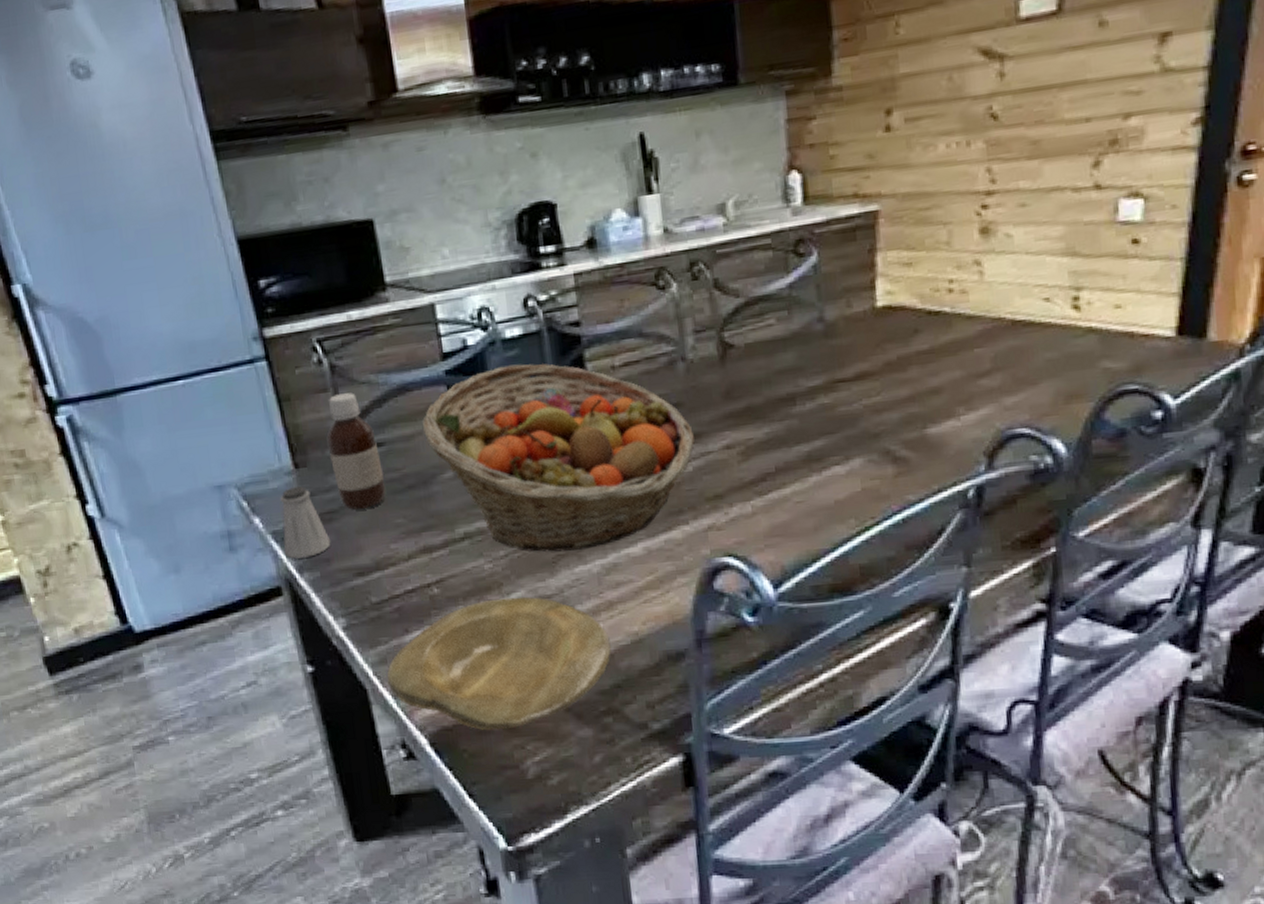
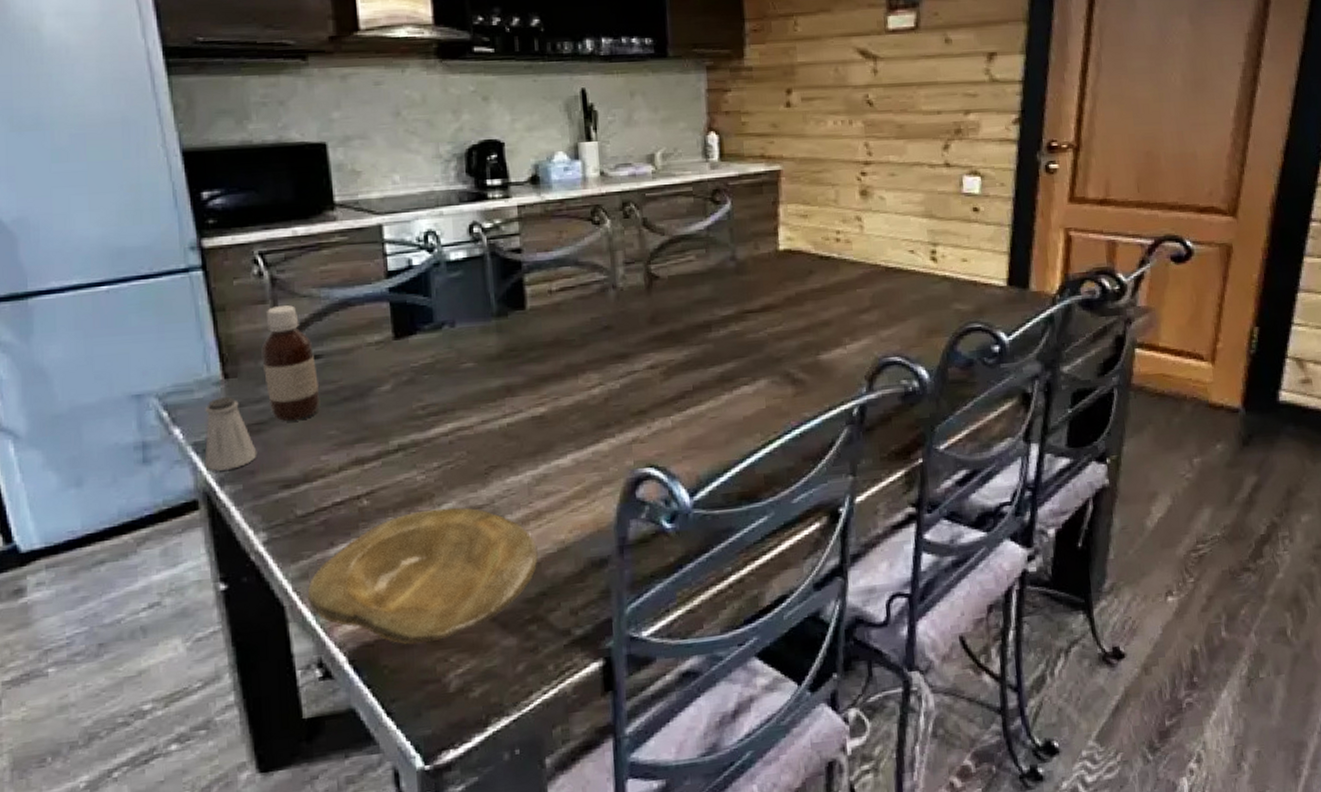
fruit basket: present [422,364,695,552] -> none [362,285,622,464]

